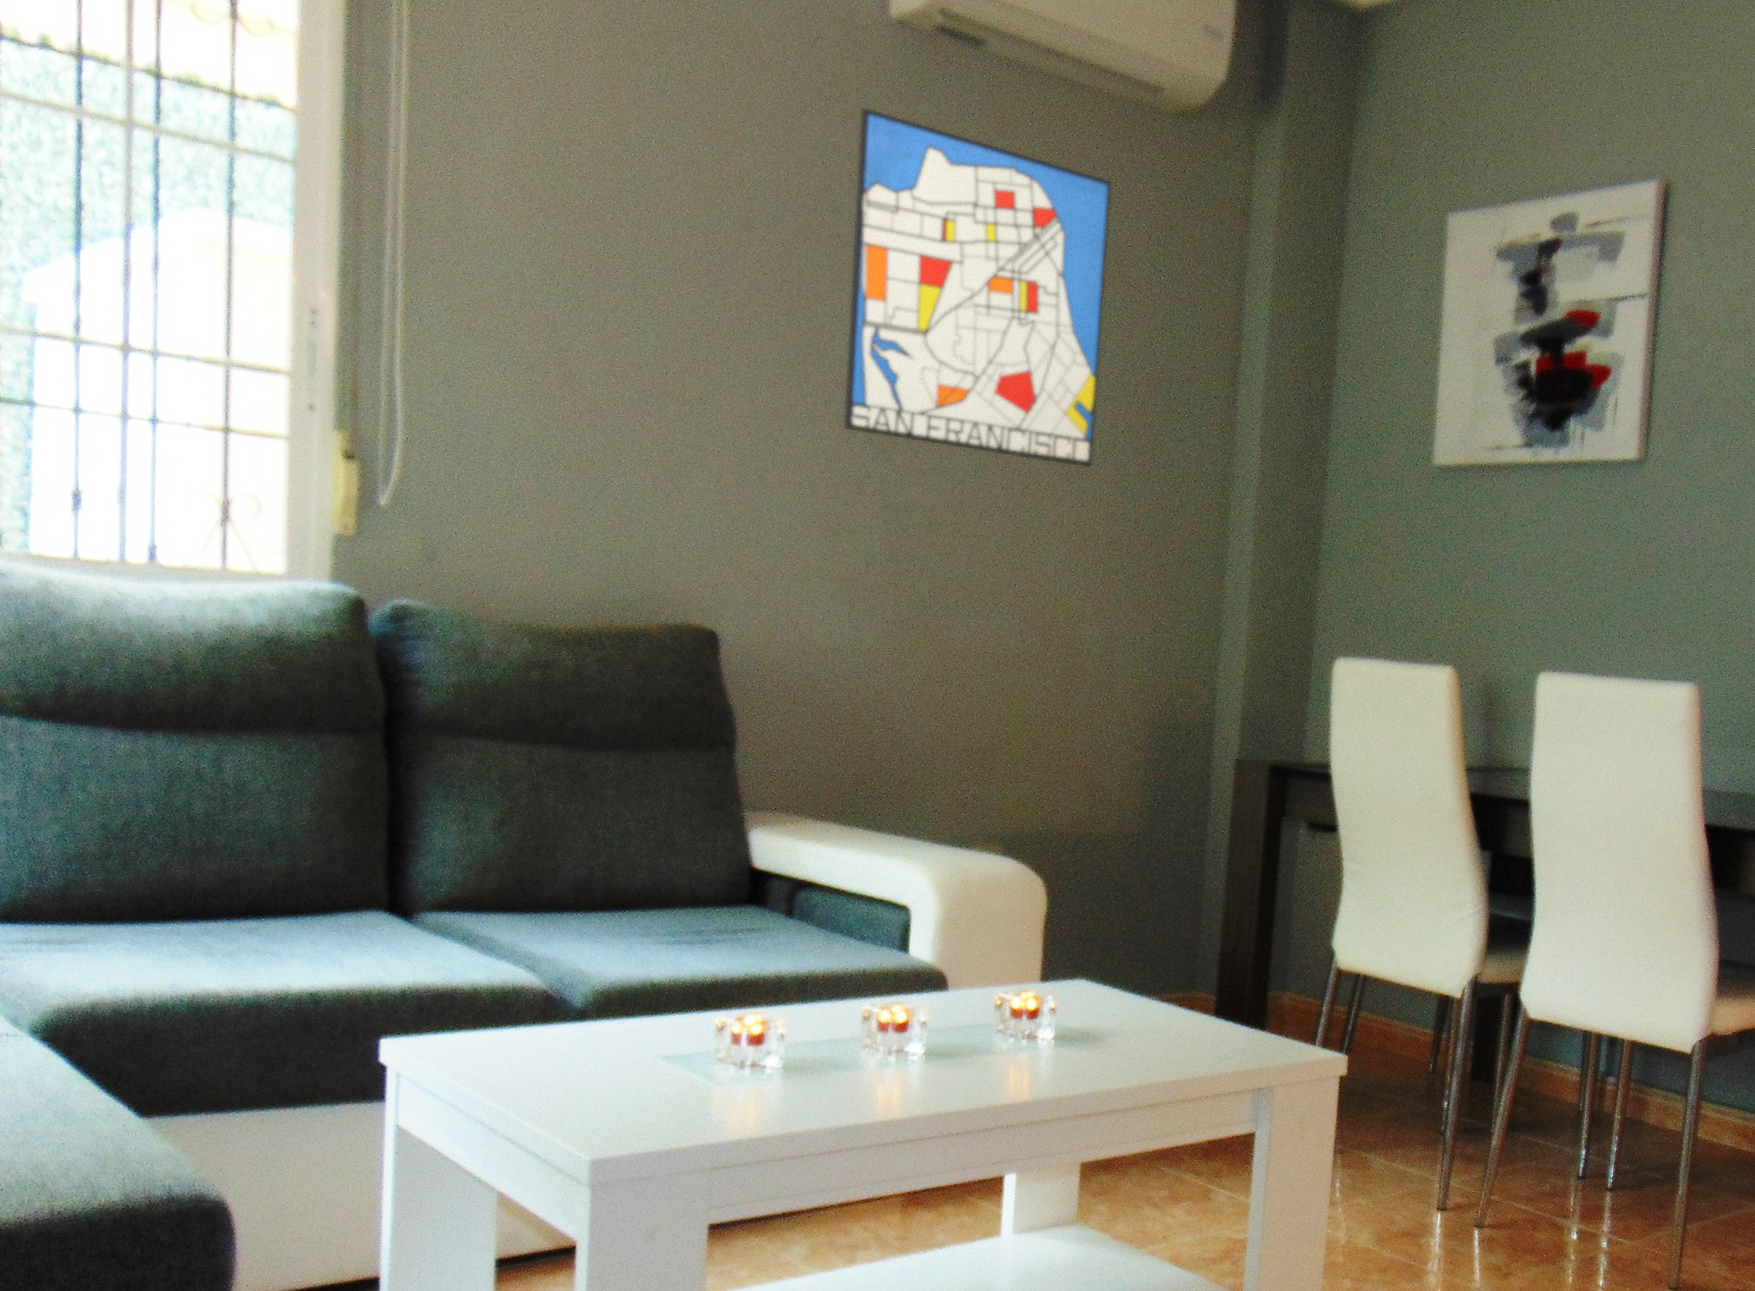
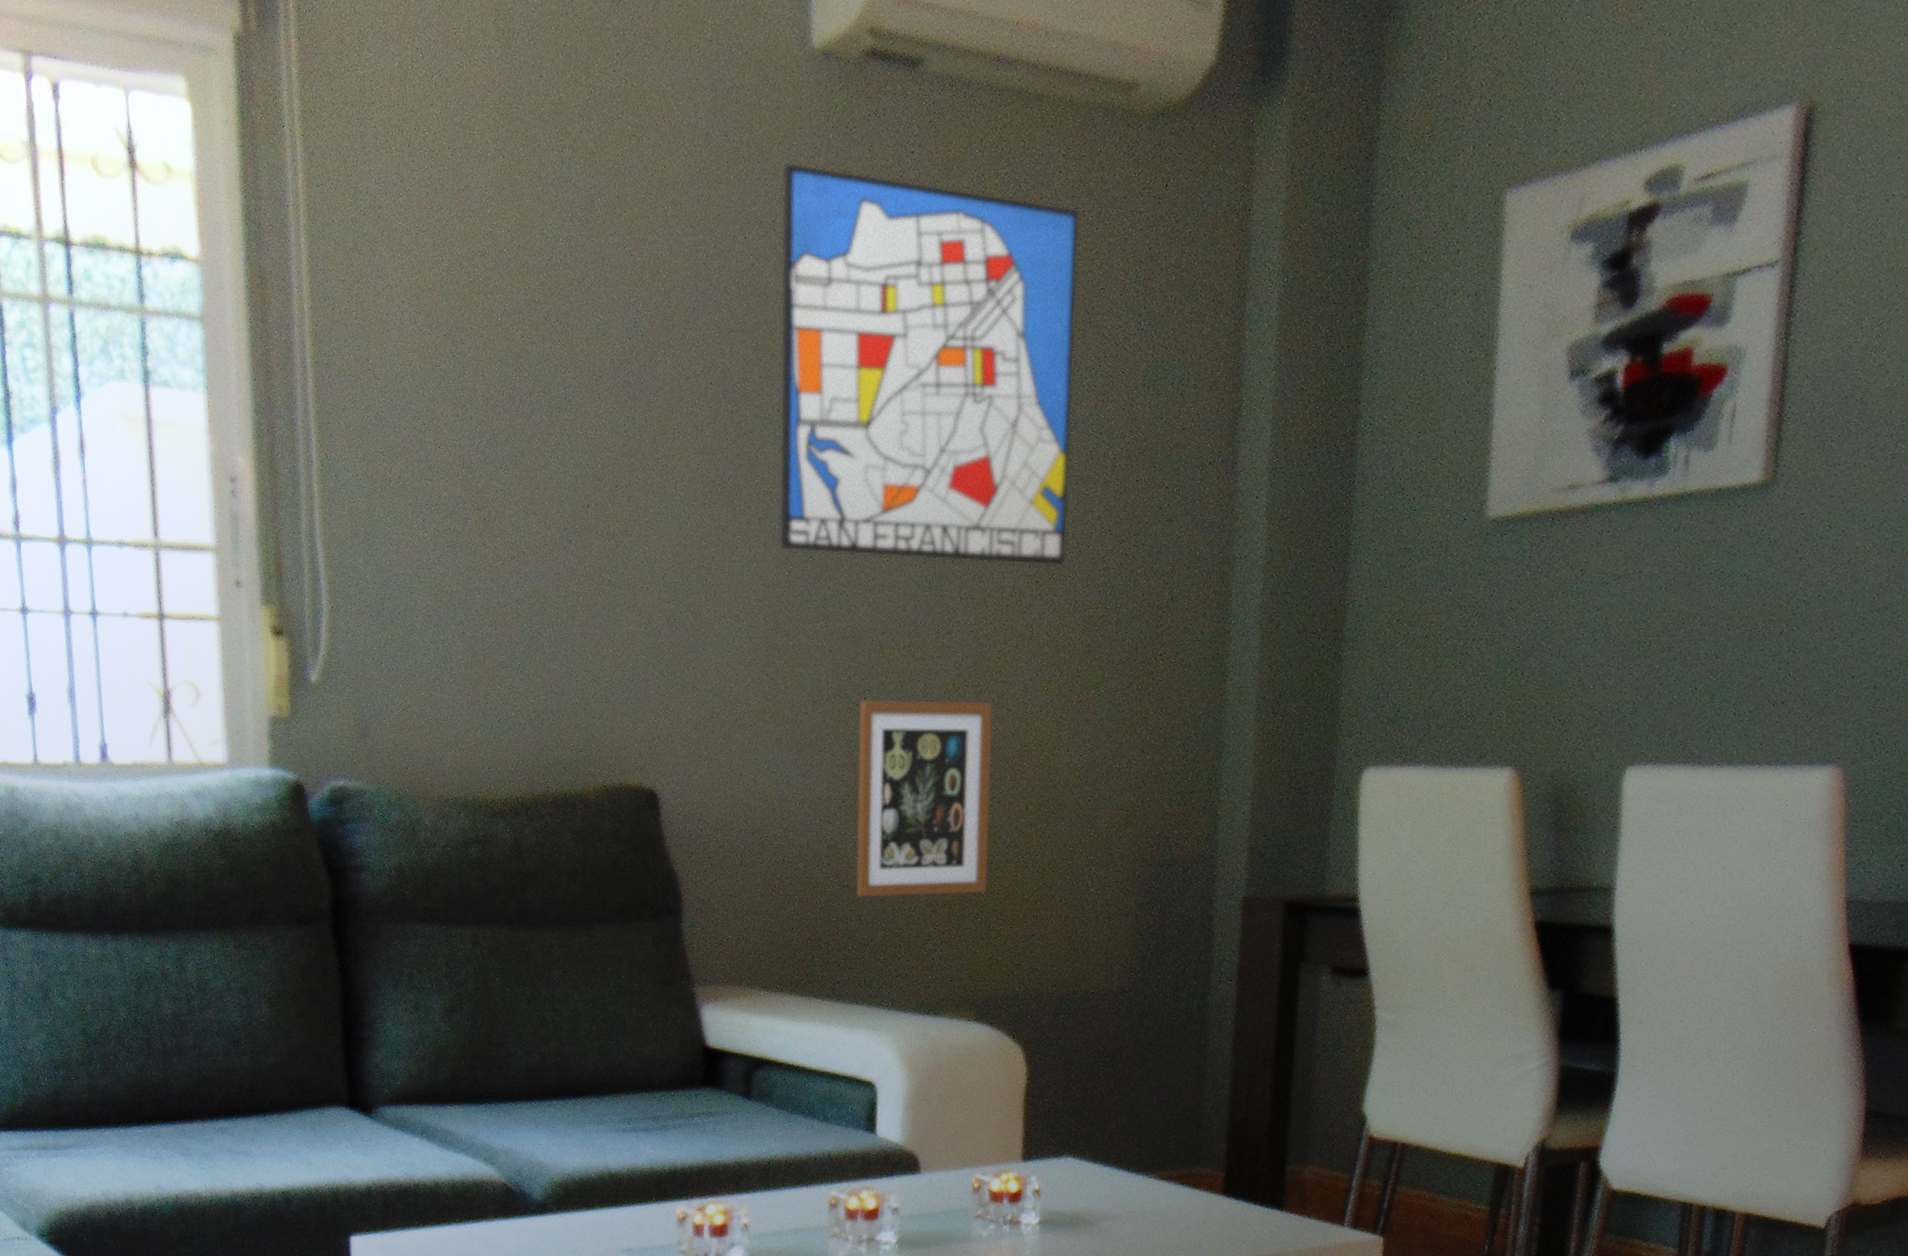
picture frame: none [899,567,1027,743] -> present [855,700,993,898]

